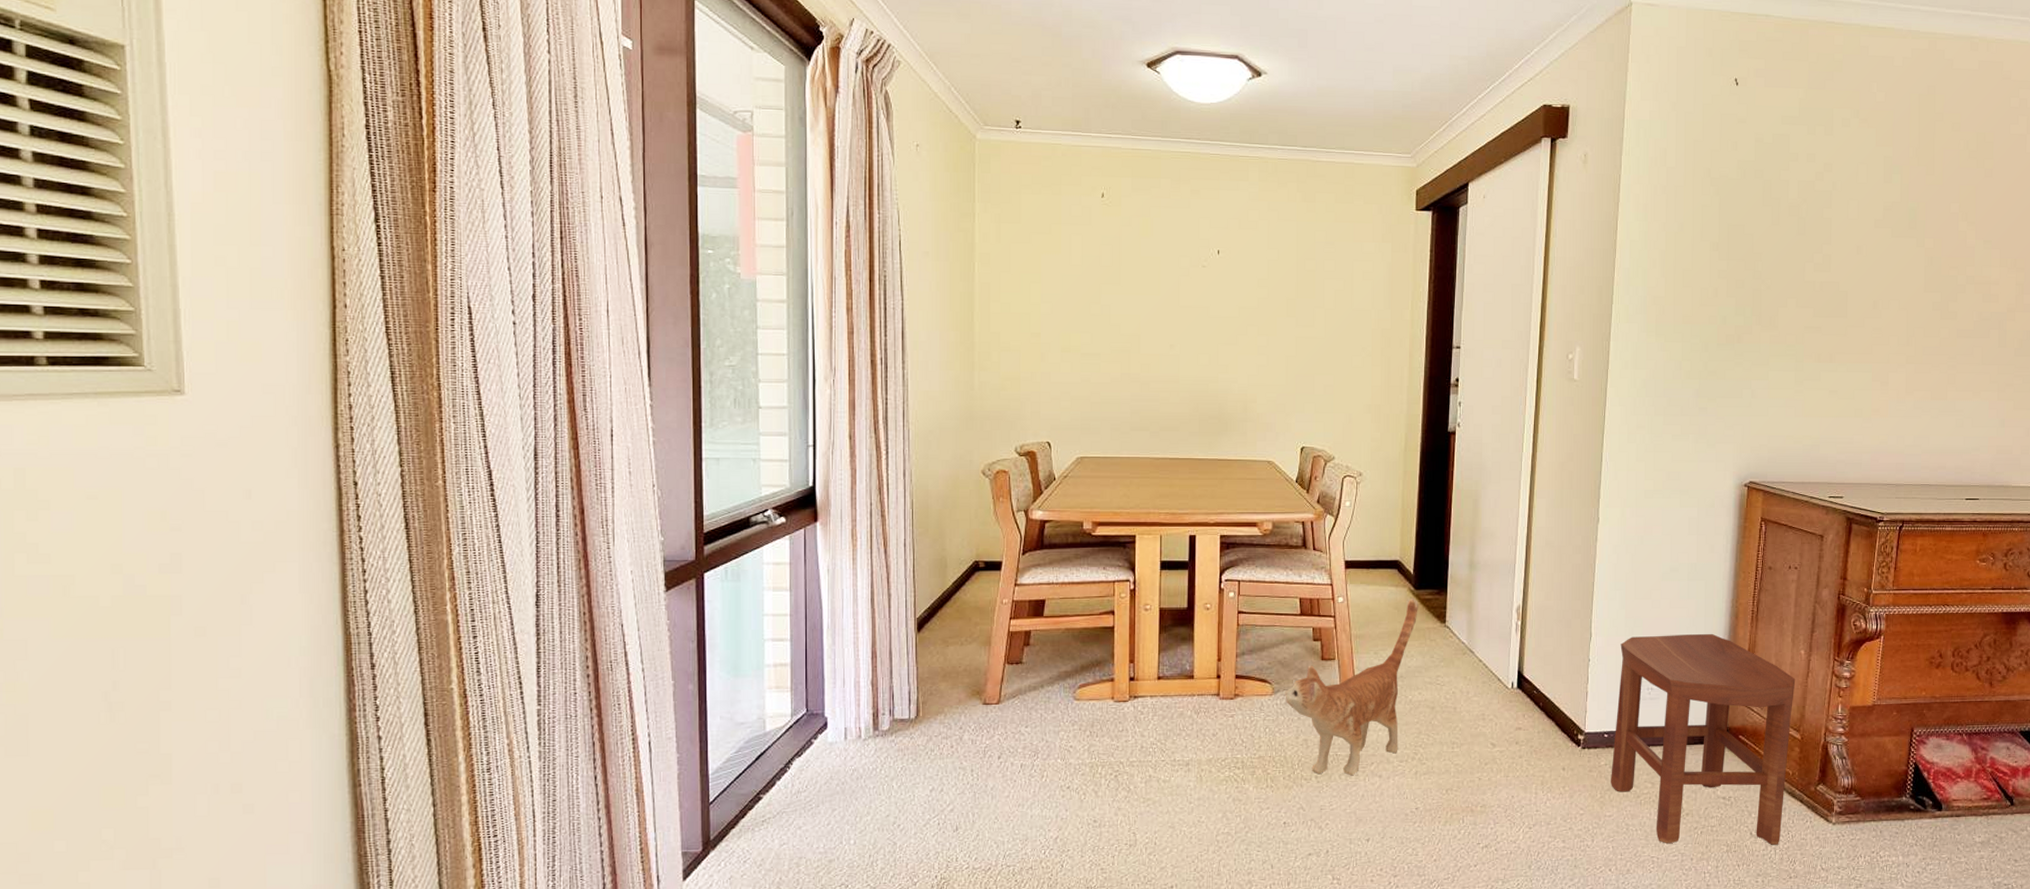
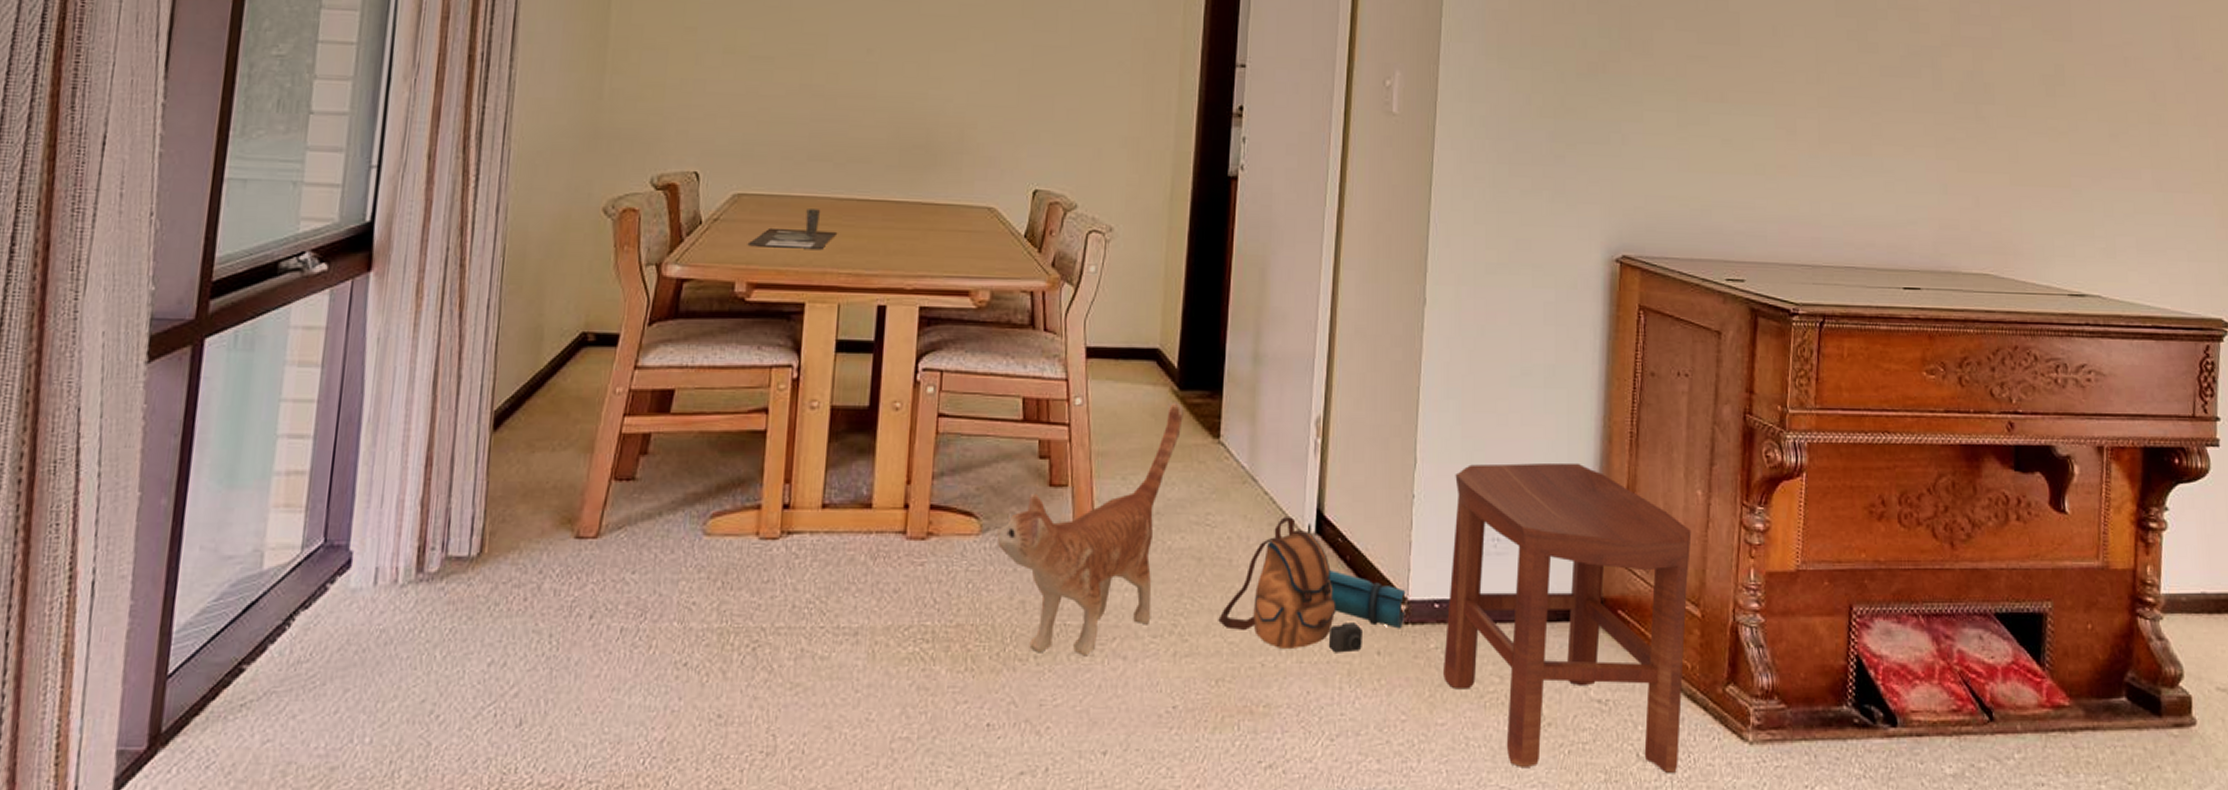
place setting: none [1090,466,1156,495] -> present [747,209,836,249]
backpack: none [1447,677,1584,770] -> present [1218,517,1406,653]

